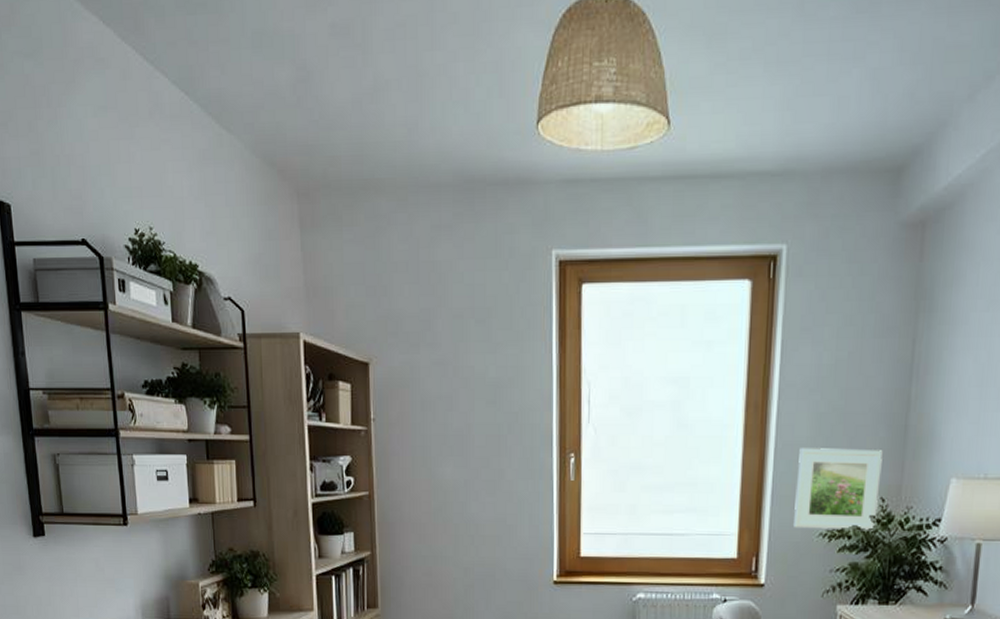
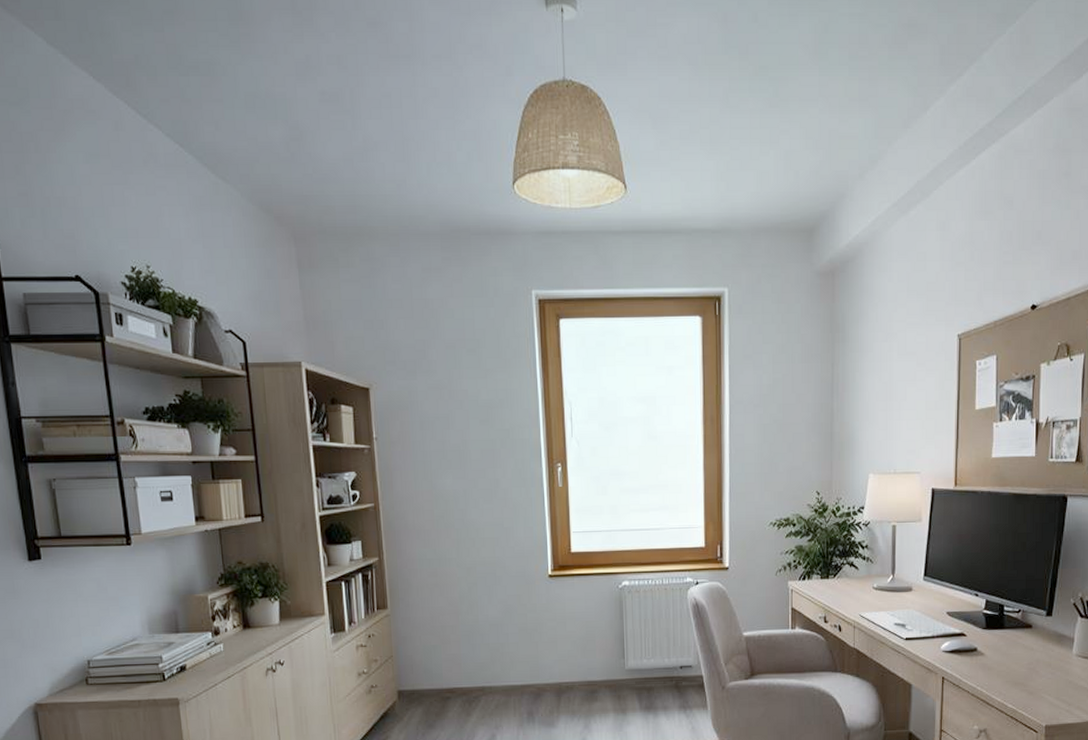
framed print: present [794,448,883,531] -> none [749,452,815,520]

